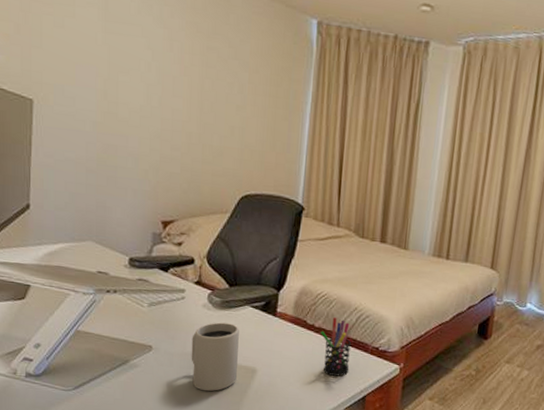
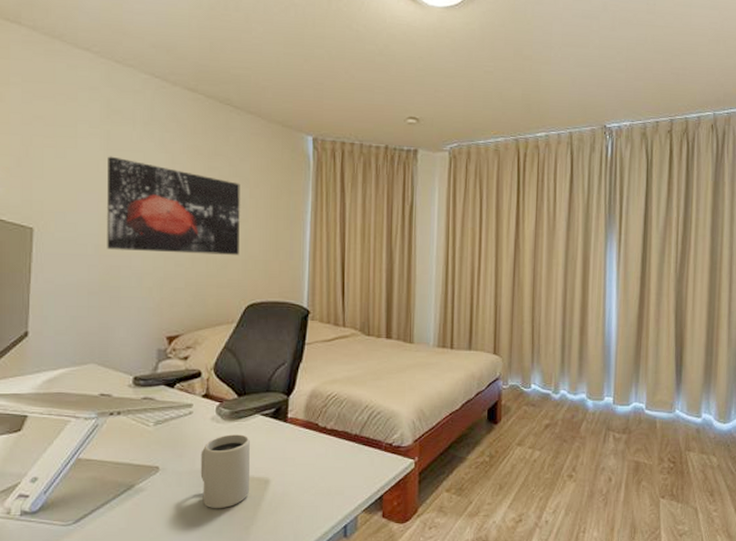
wall art: none [104,28,239,143] -> present [107,156,240,255]
pen holder: present [321,317,351,376] -> none [333,417,364,478]

